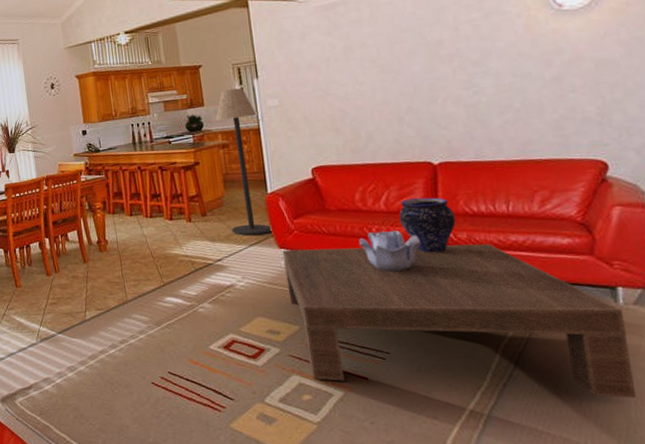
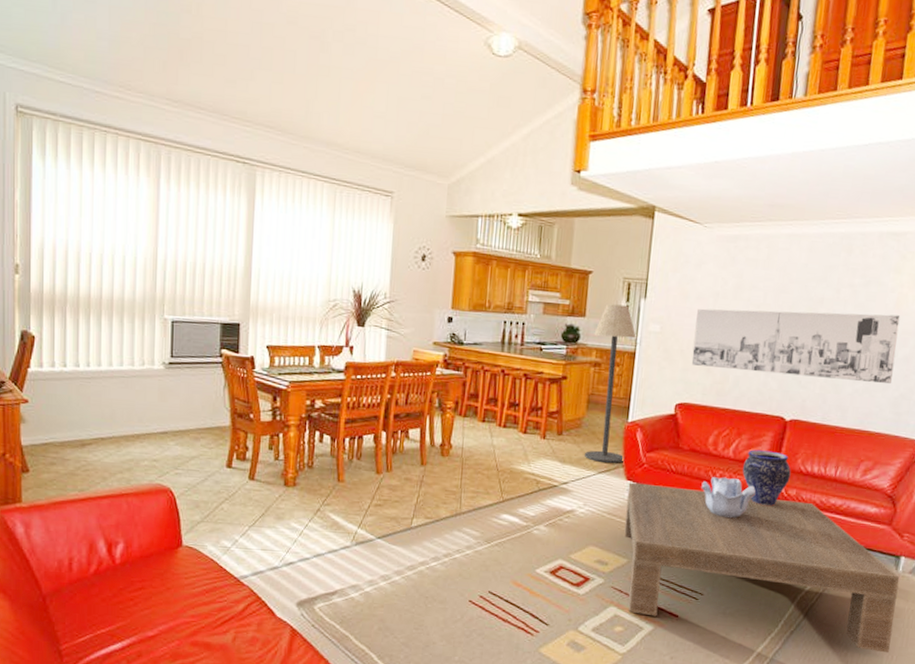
wall art: none [310,38,545,129] -> present [691,308,901,385]

